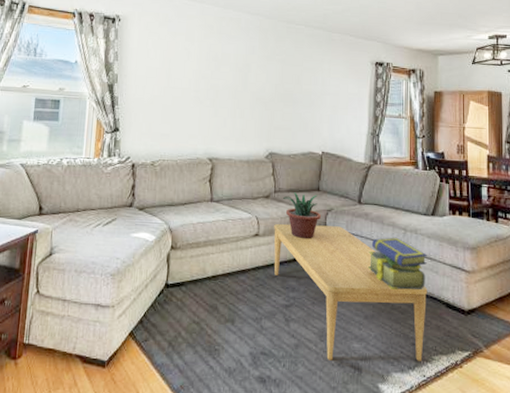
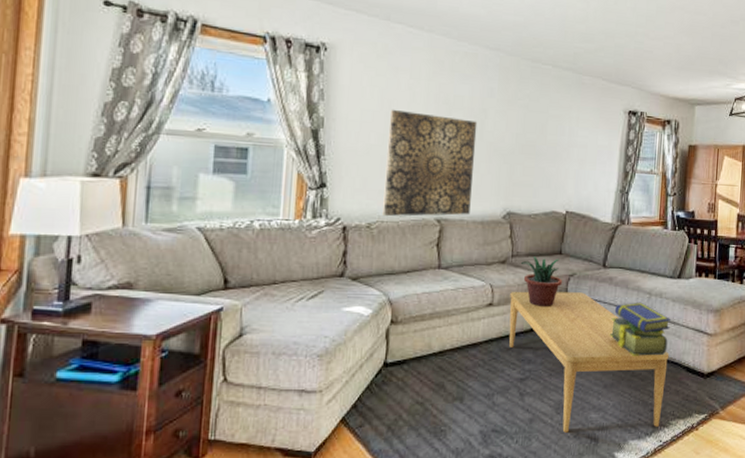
wall art: none [164,66,242,156] -> present [382,109,477,217]

